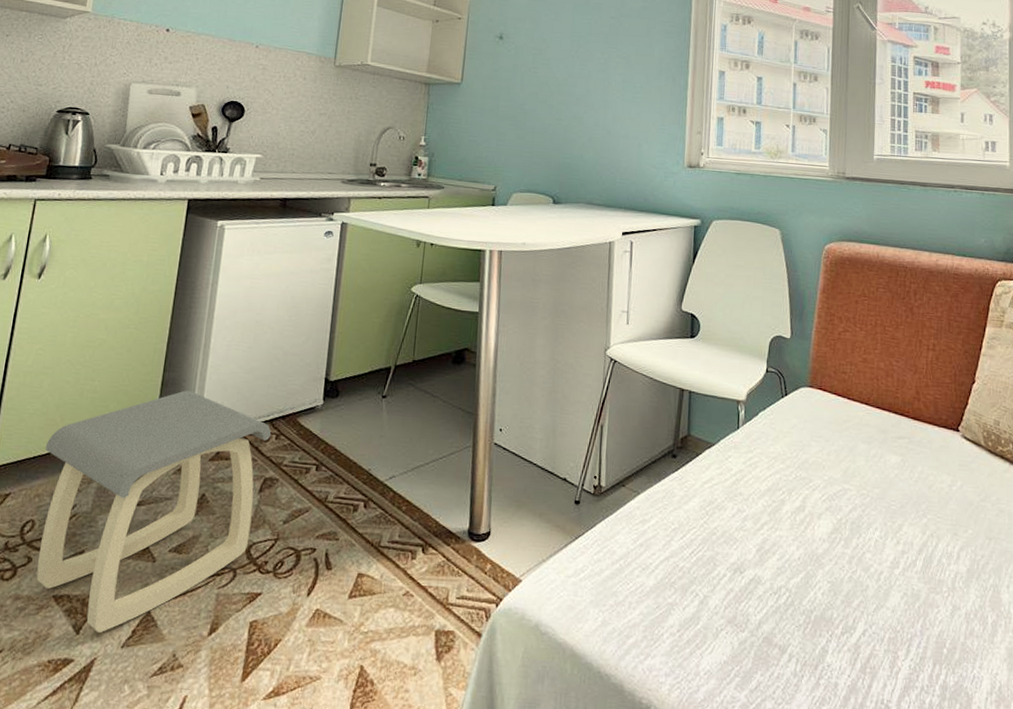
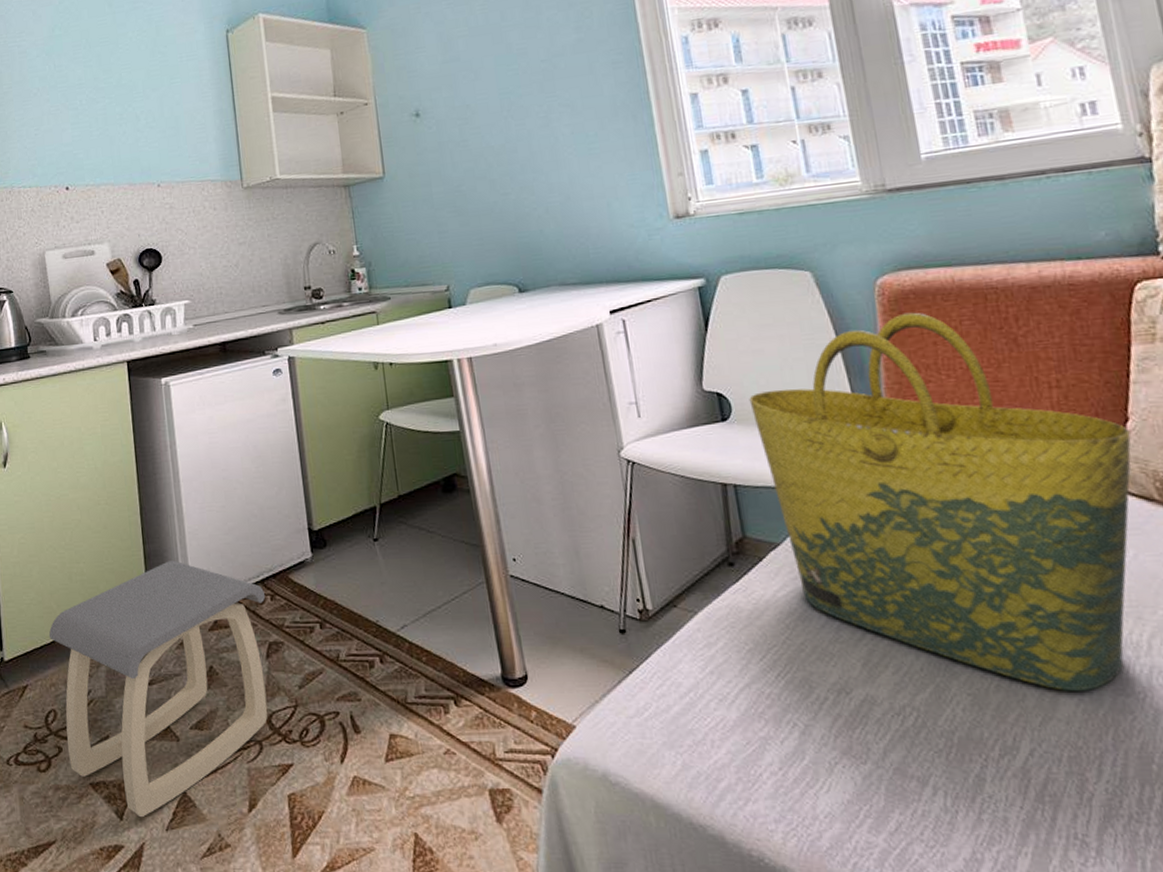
tote bag: none [714,274,974,587] -> present [749,312,1131,691]

